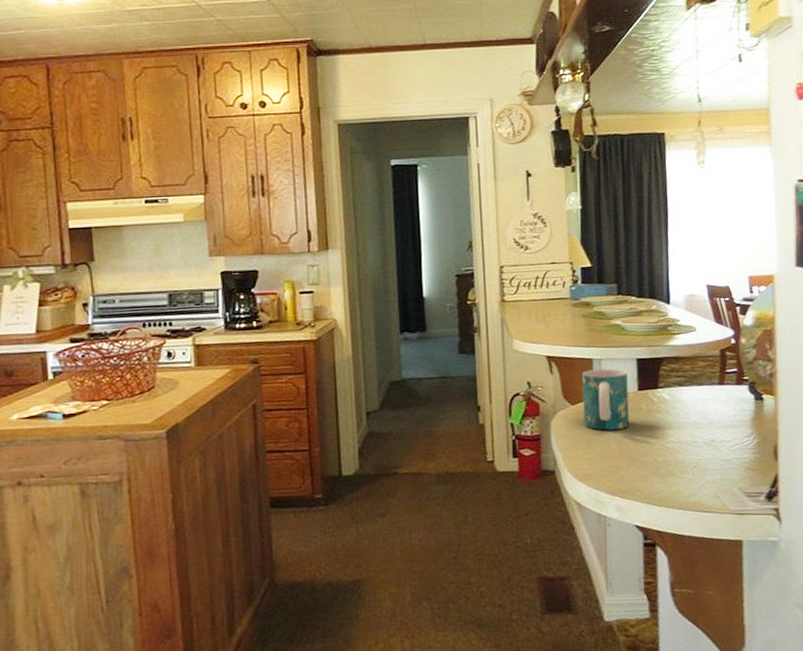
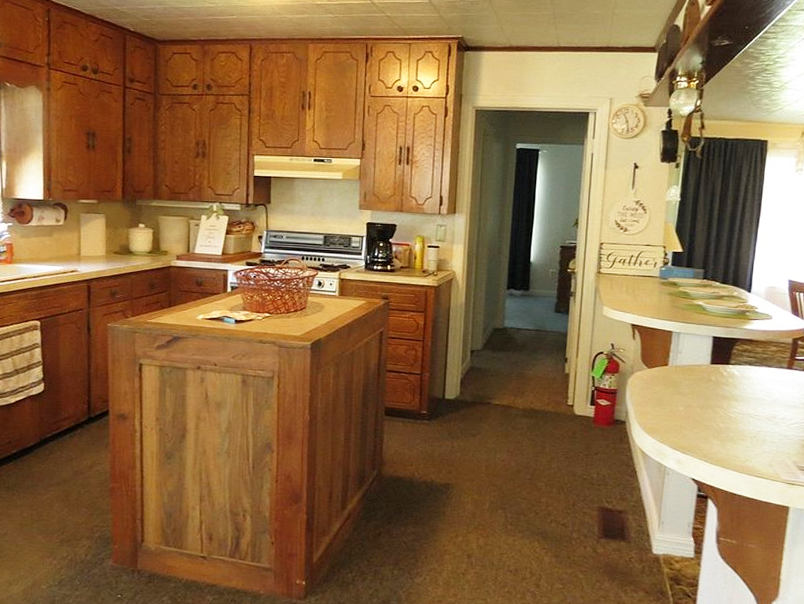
mug: present [581,368,630,431] -> none [657,340,703,395]

